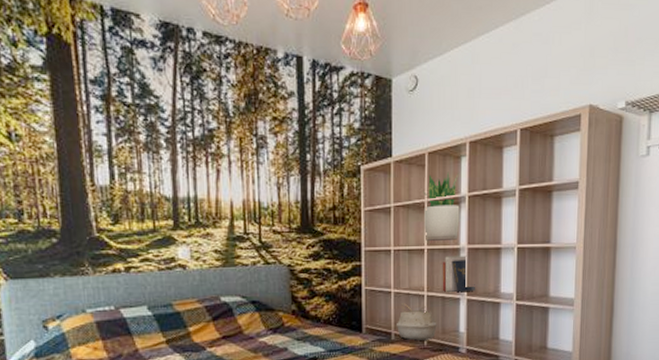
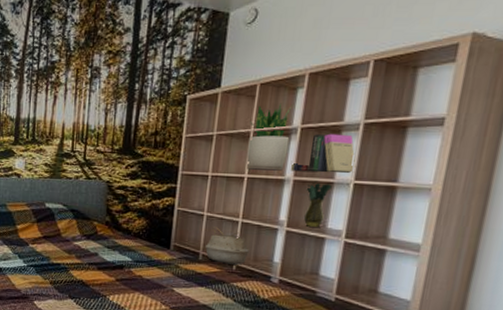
books: present [442,256,476,293] -> none [259,186,298,224]
books: none [463,200,517,240] -> present [290,133,356,174]
vase: none [479,247,500,293] -> present [303,180,332,227]

